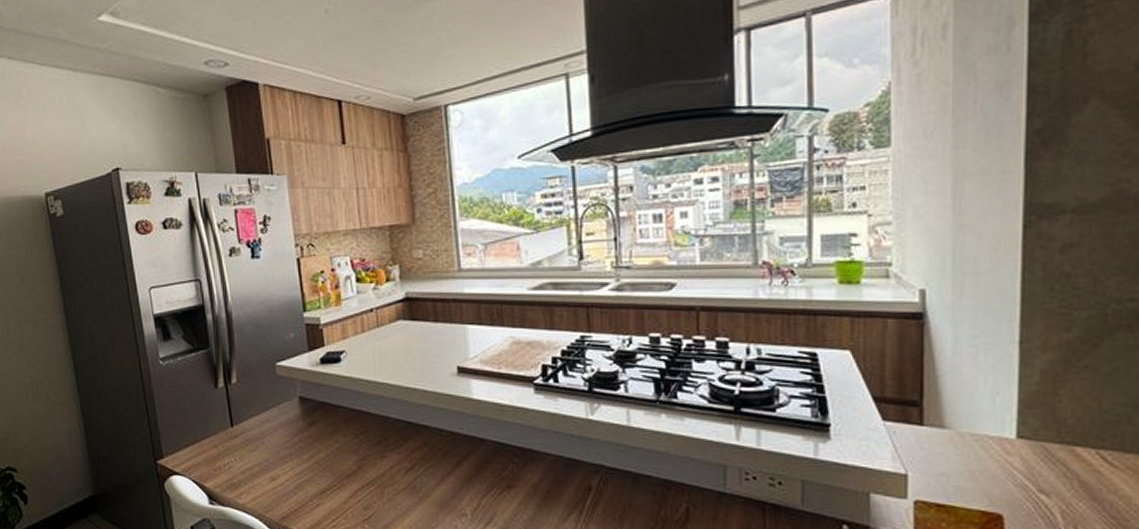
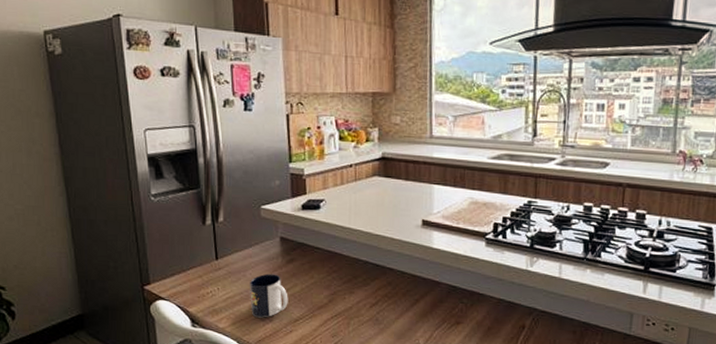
mug: none [268,439,313,491] -> present [249,273,288,318]

